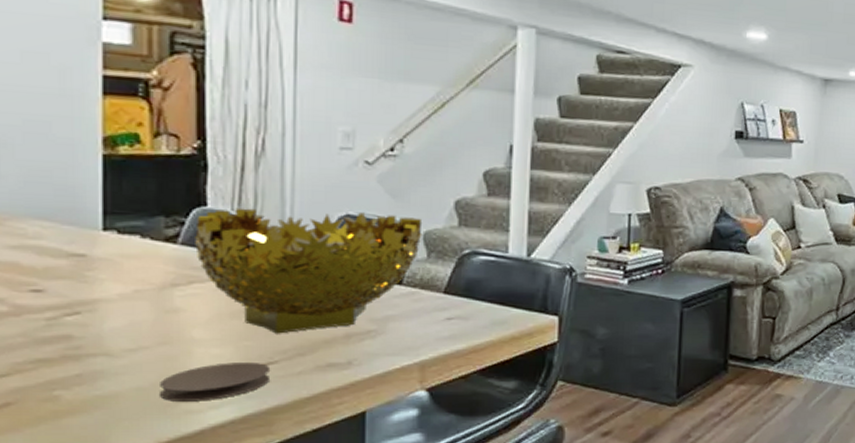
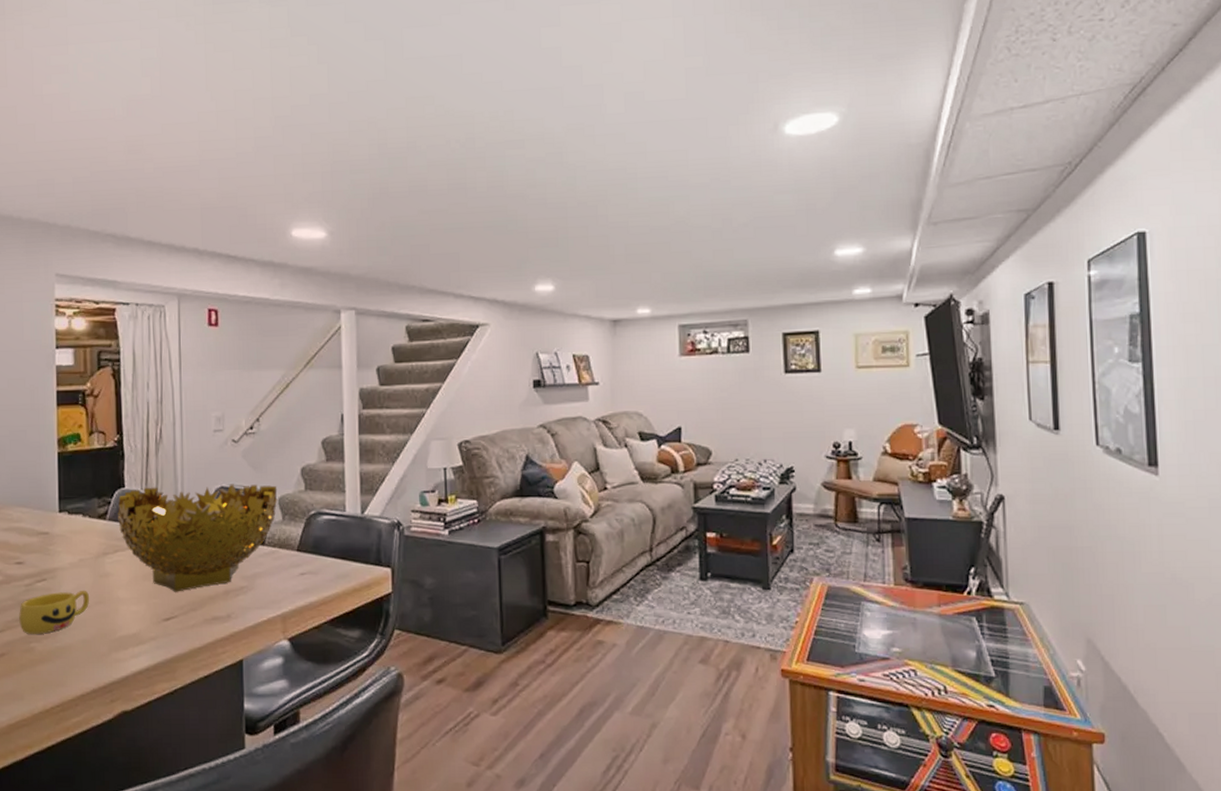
cup: none [35,327,149,380] -> present [19,590,90,634]
coaster: present [158,363,271,401] -> none [97,618,173,652]

